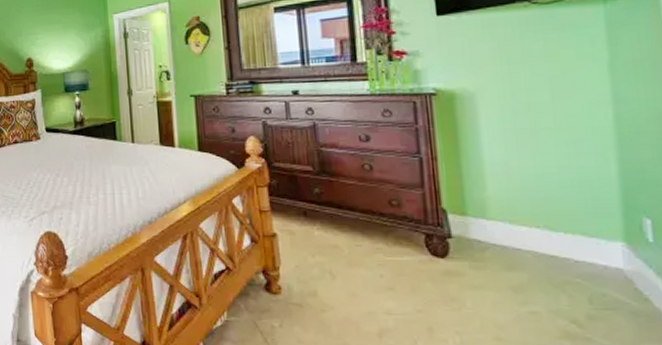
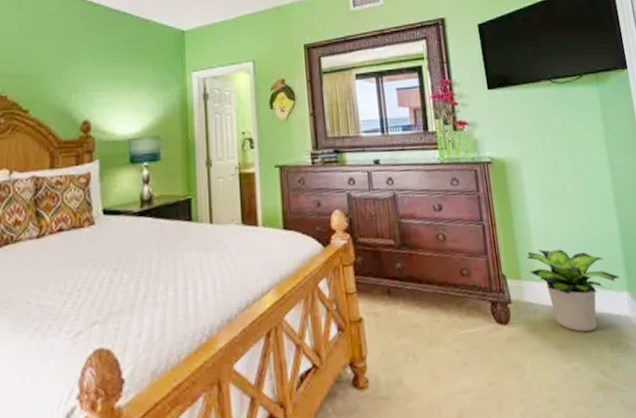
potted plant: none [476,188,615,279] -> present [527,249,621,332]

